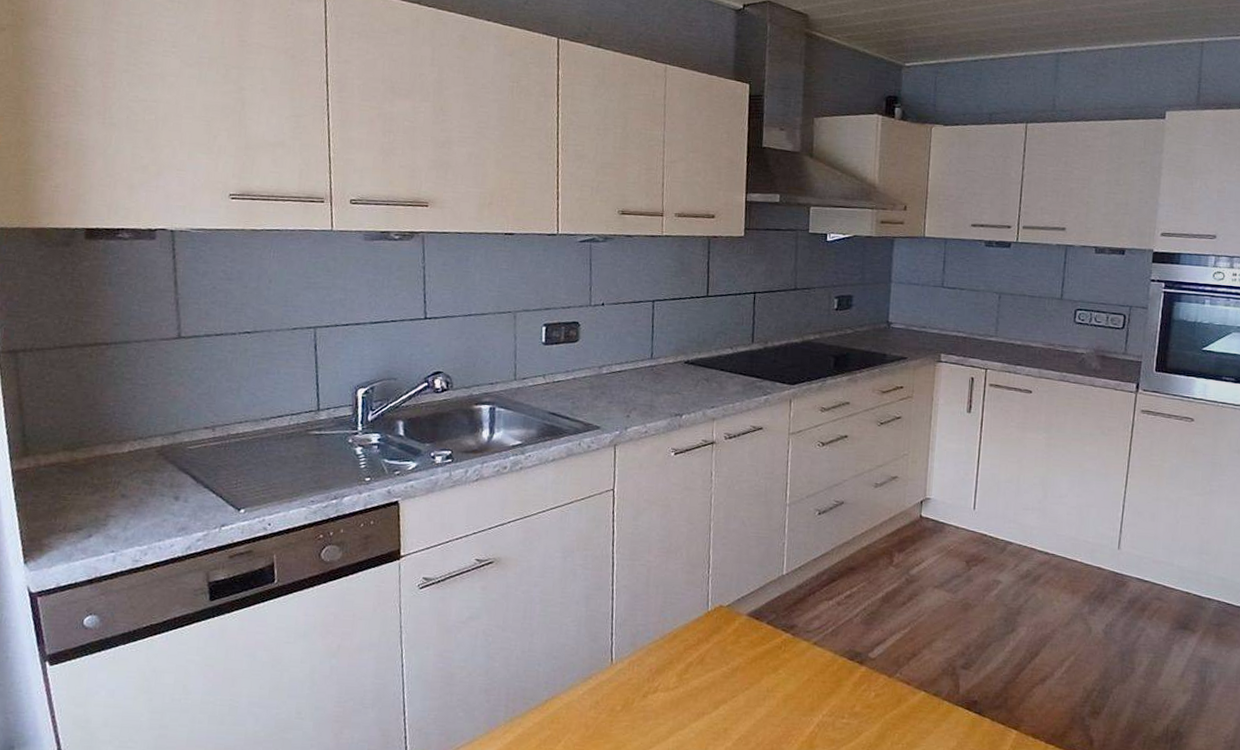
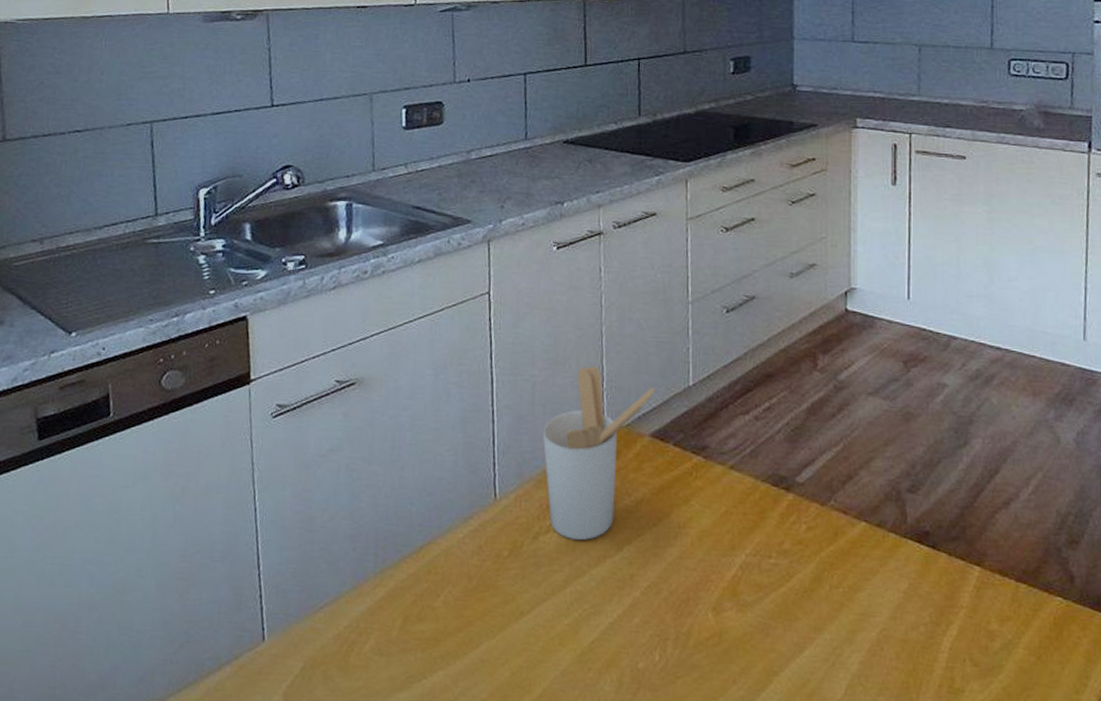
utensil holder: none [654,555,754,699] -> present [542,366,655,540]

